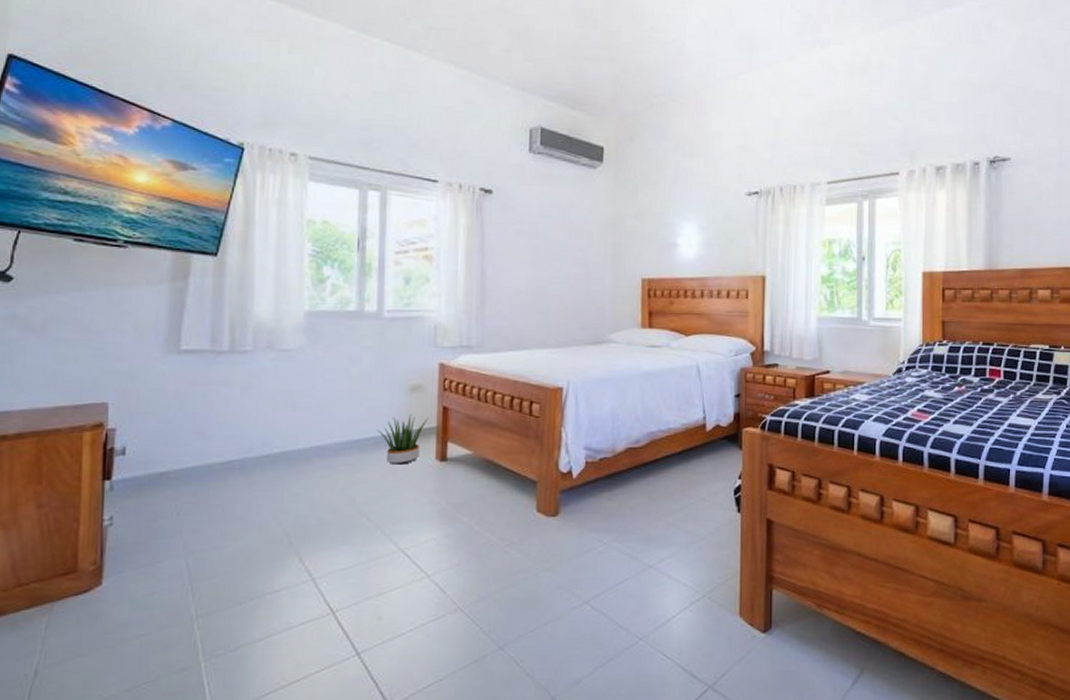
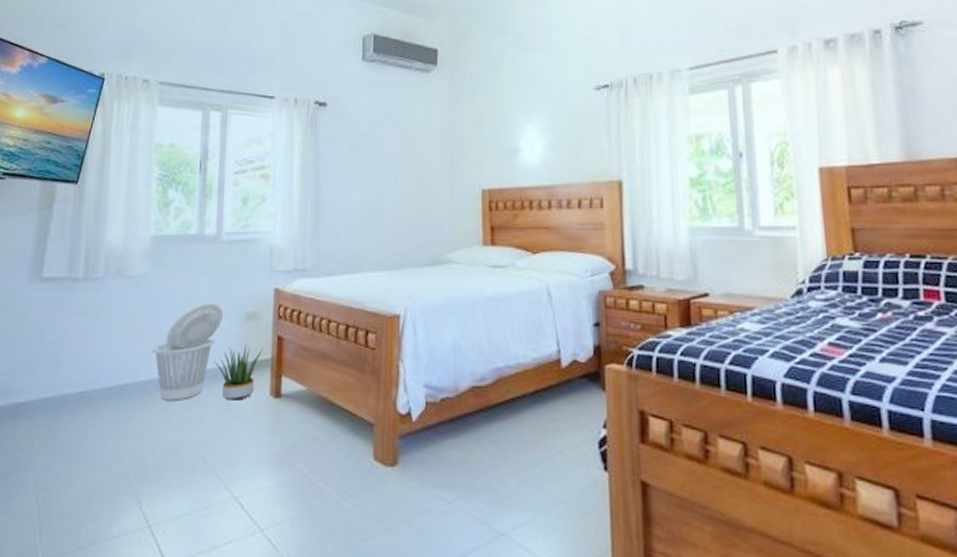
laundry basket: none [310,376,387,466] -> present [151,303,224,401]

